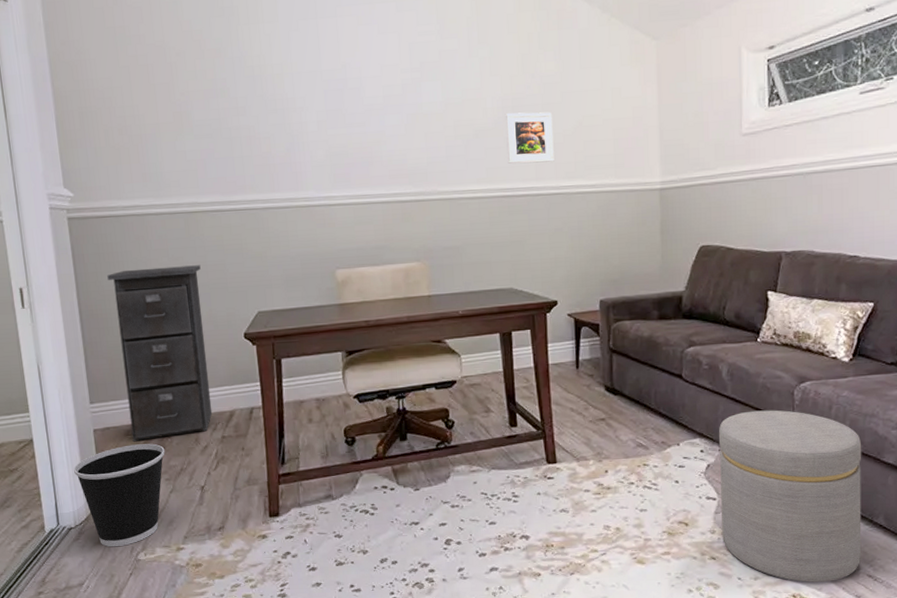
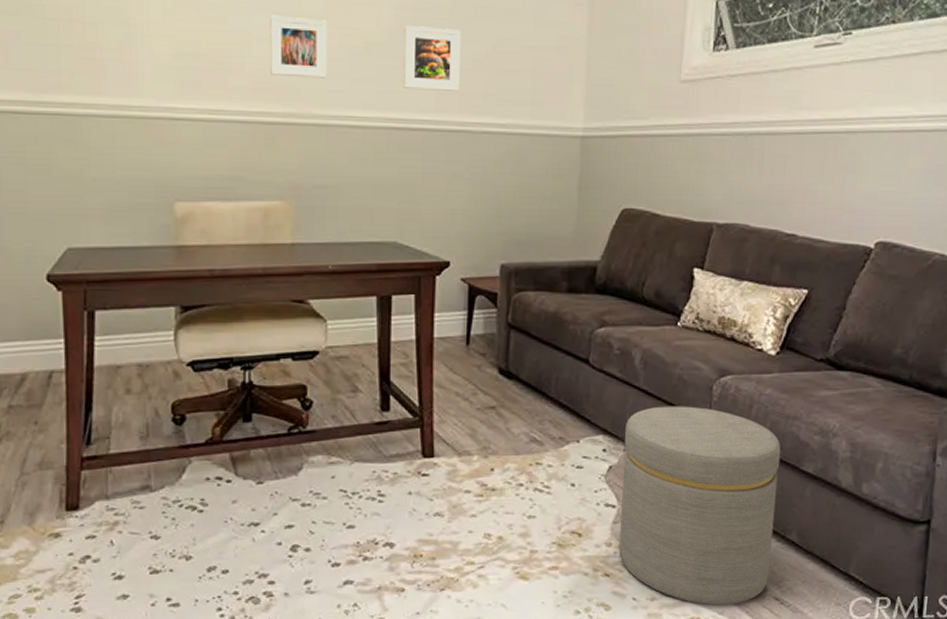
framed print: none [399,116,447,164] -> present [270,15,328,78]

